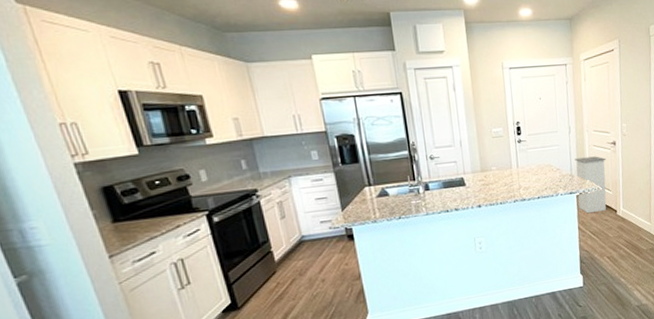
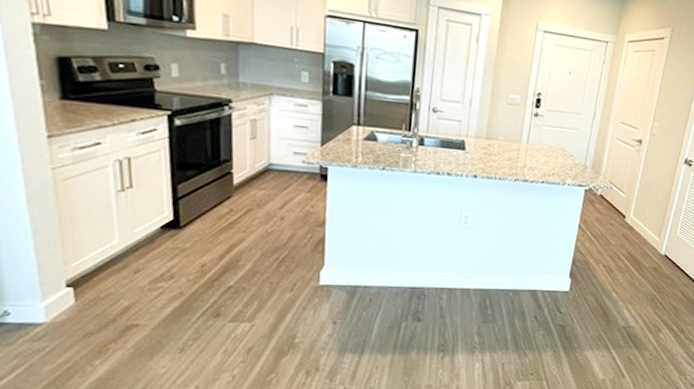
trash can: present [575,156,607,214] -> none [584,148,628,214]

